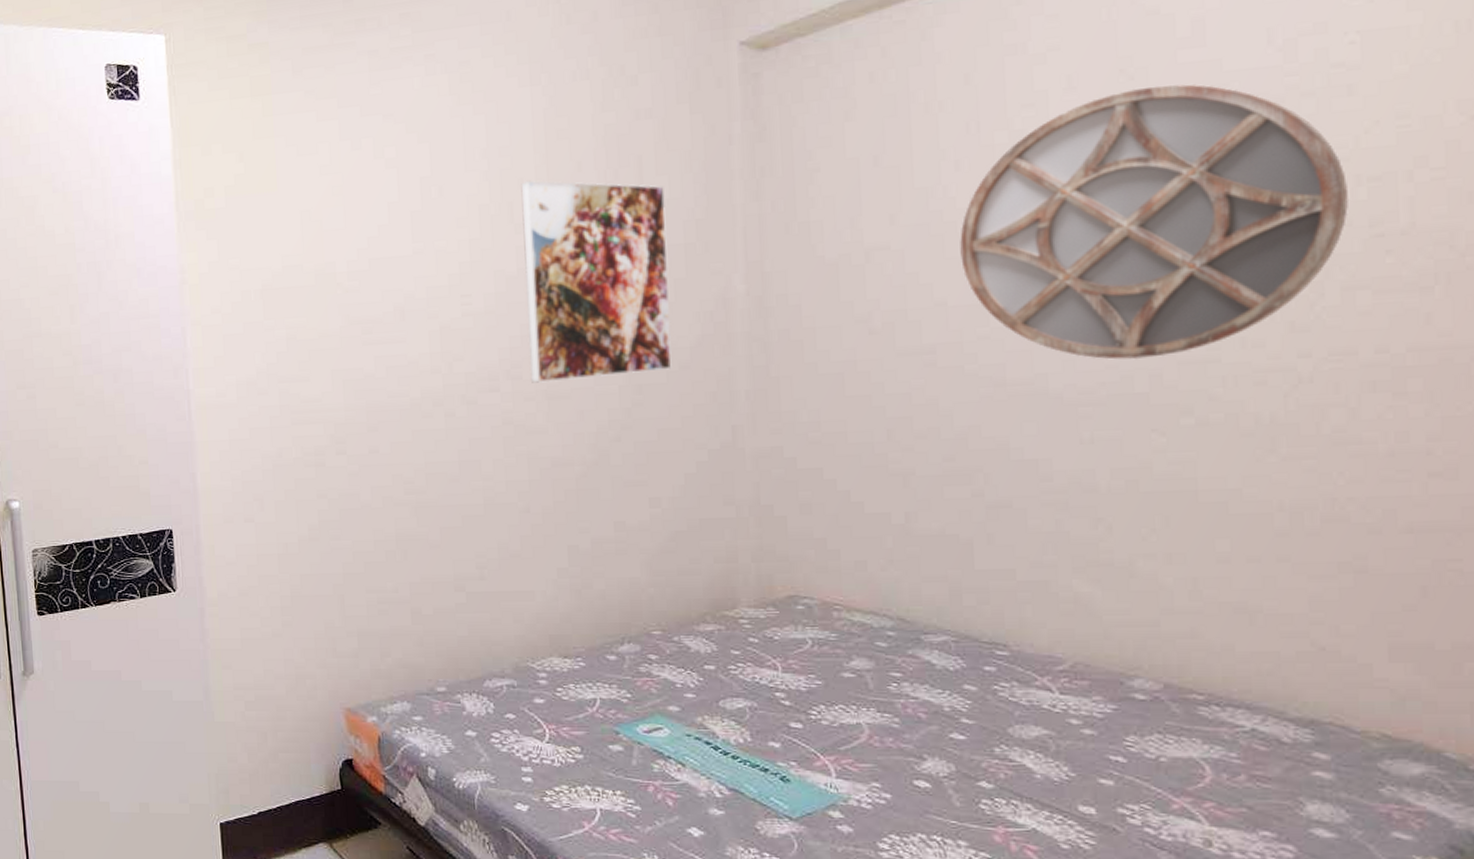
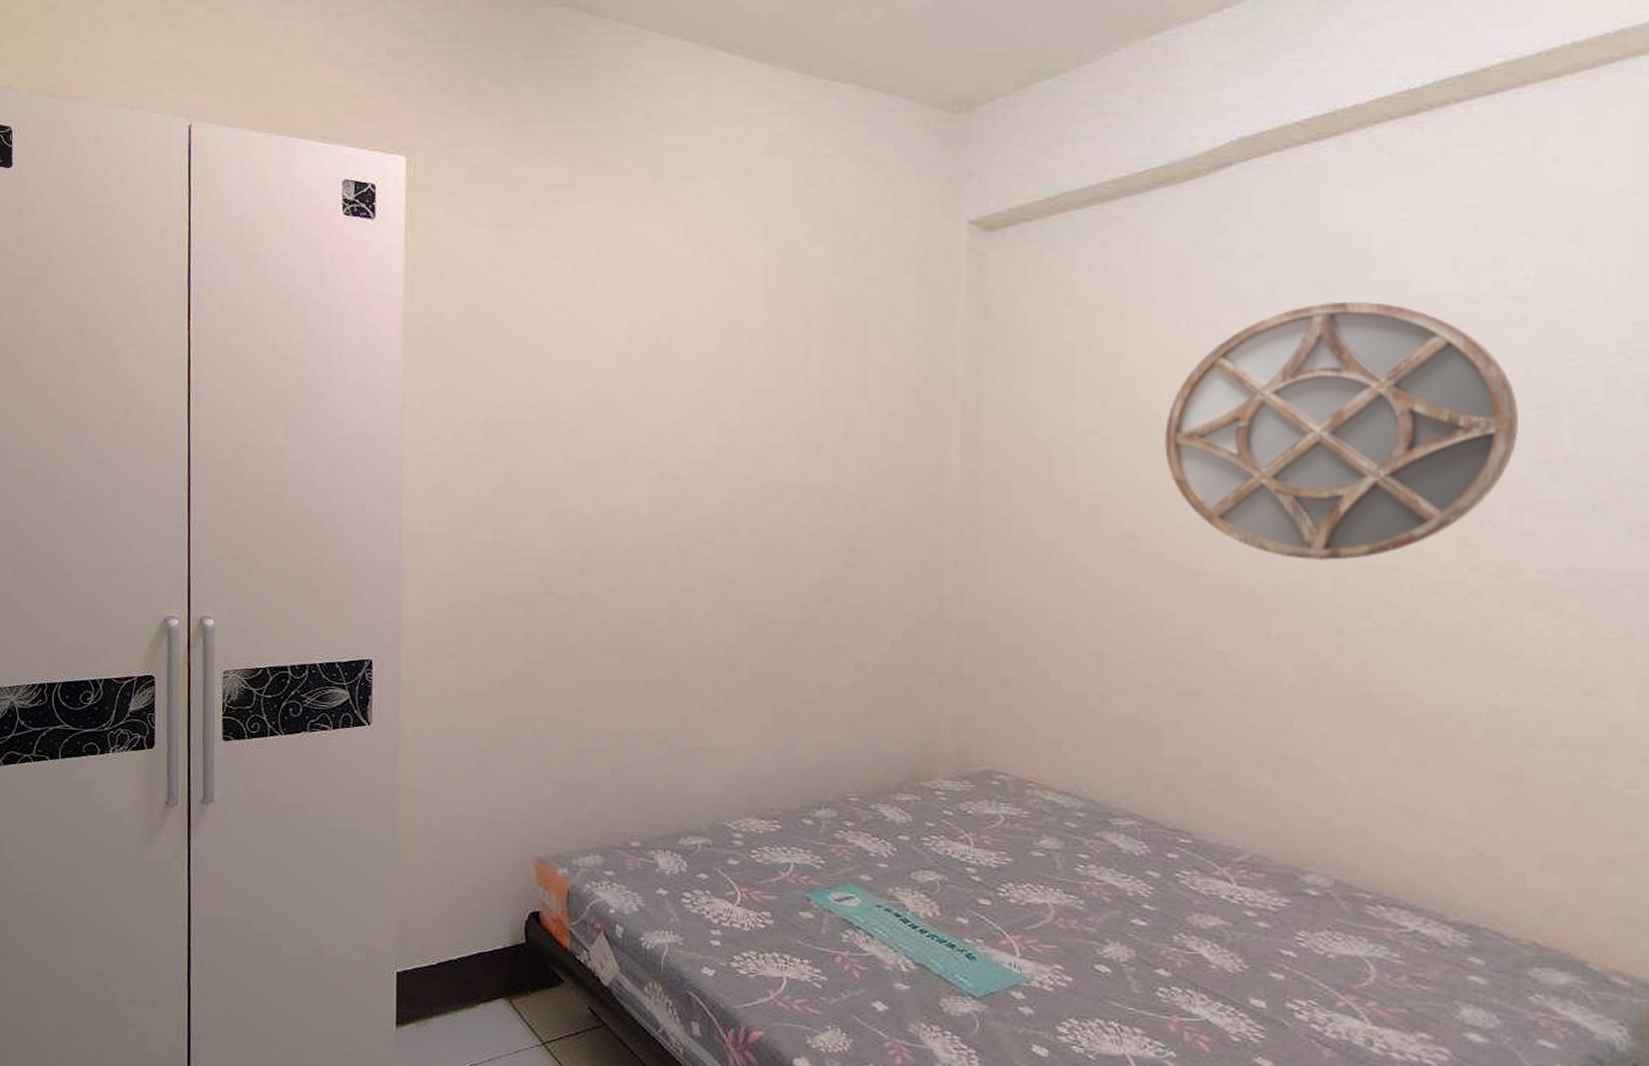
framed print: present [521,181,672,383] -> none [747,337,890,539]

